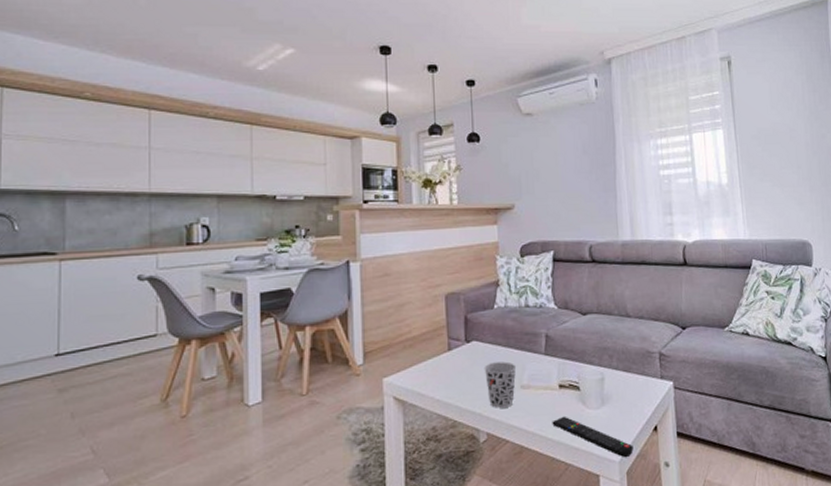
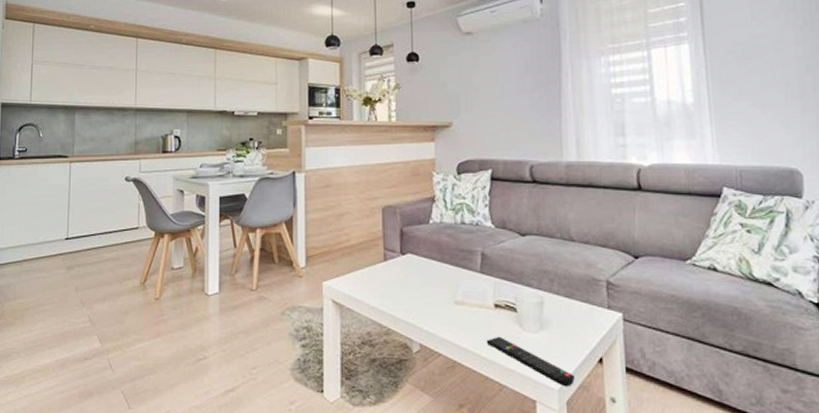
cup: present [484,361,517,408] -> none [418,276,451,321]

